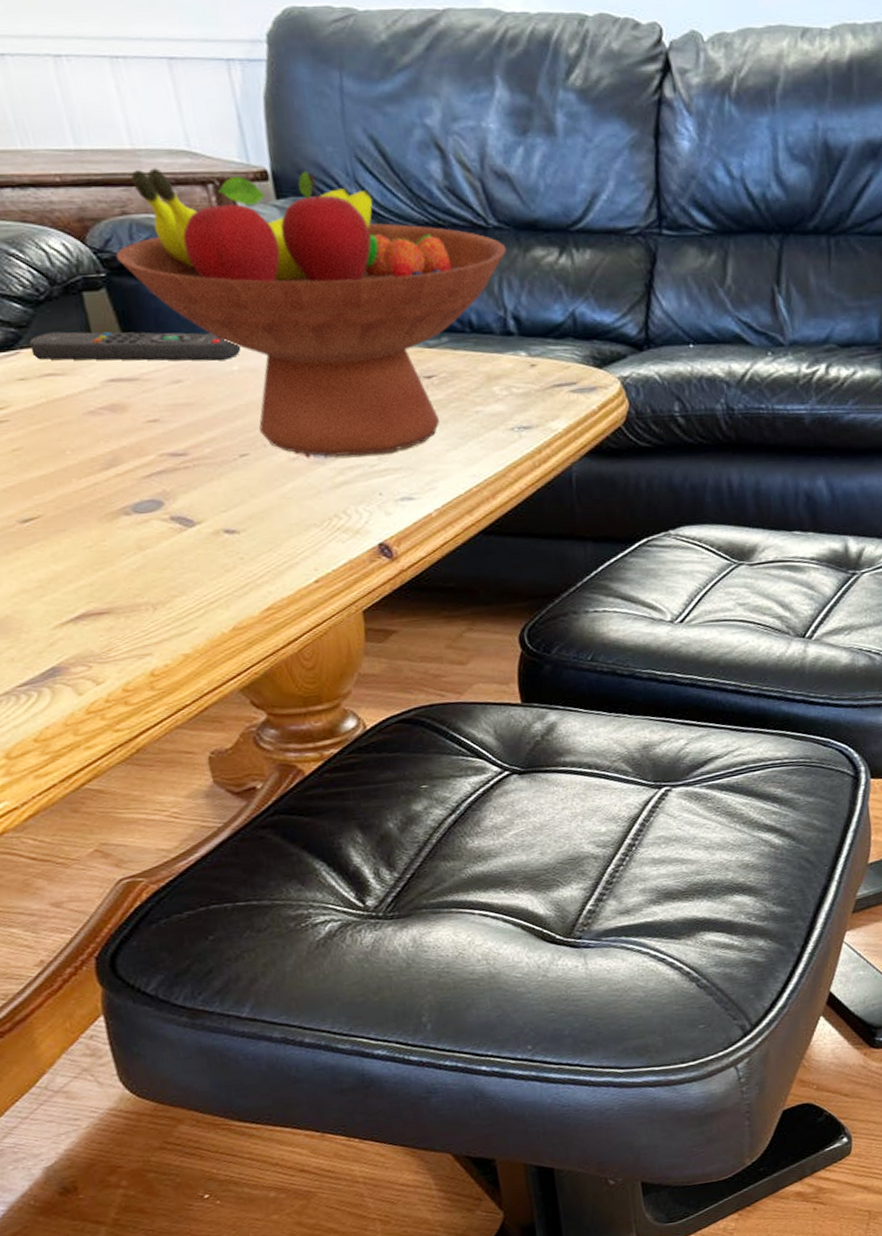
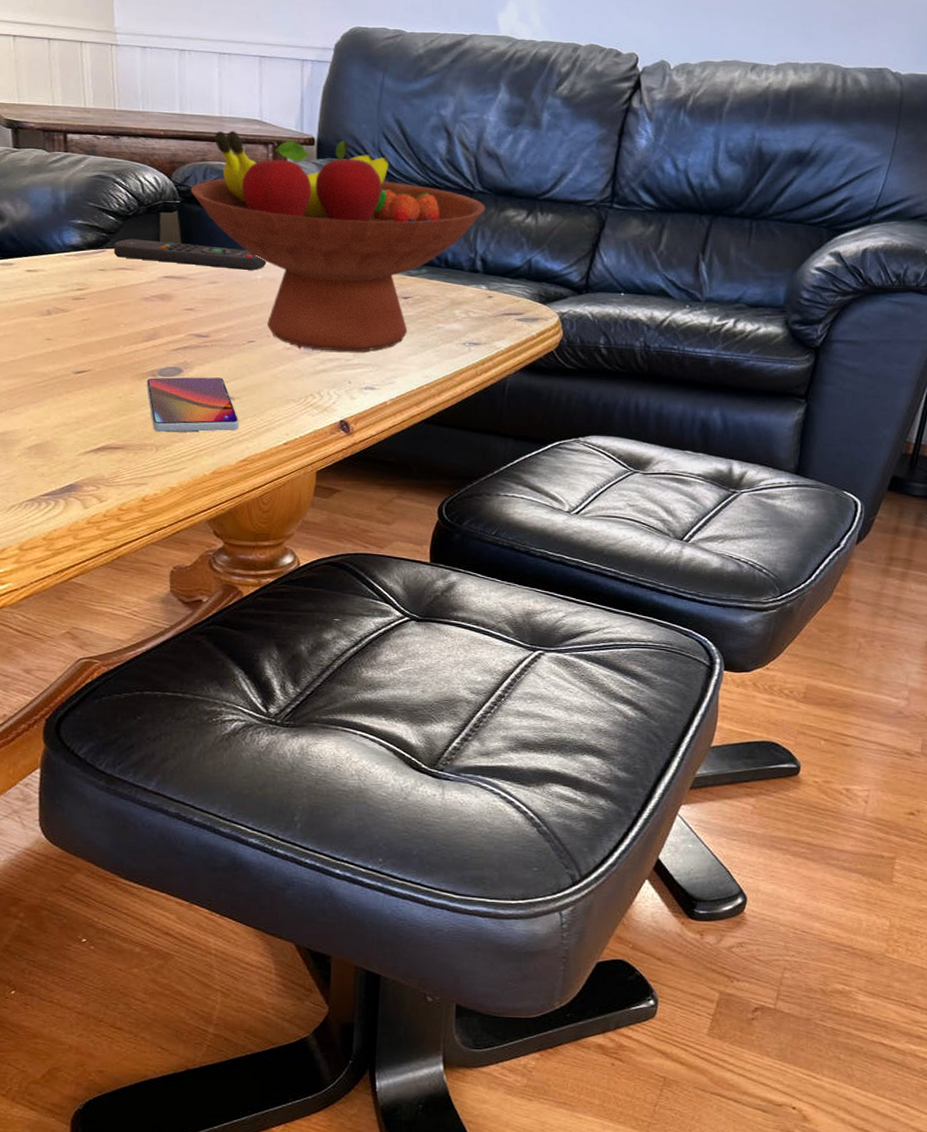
smartphone: none [118,506,253,587] -> present [146,377,239,433]

